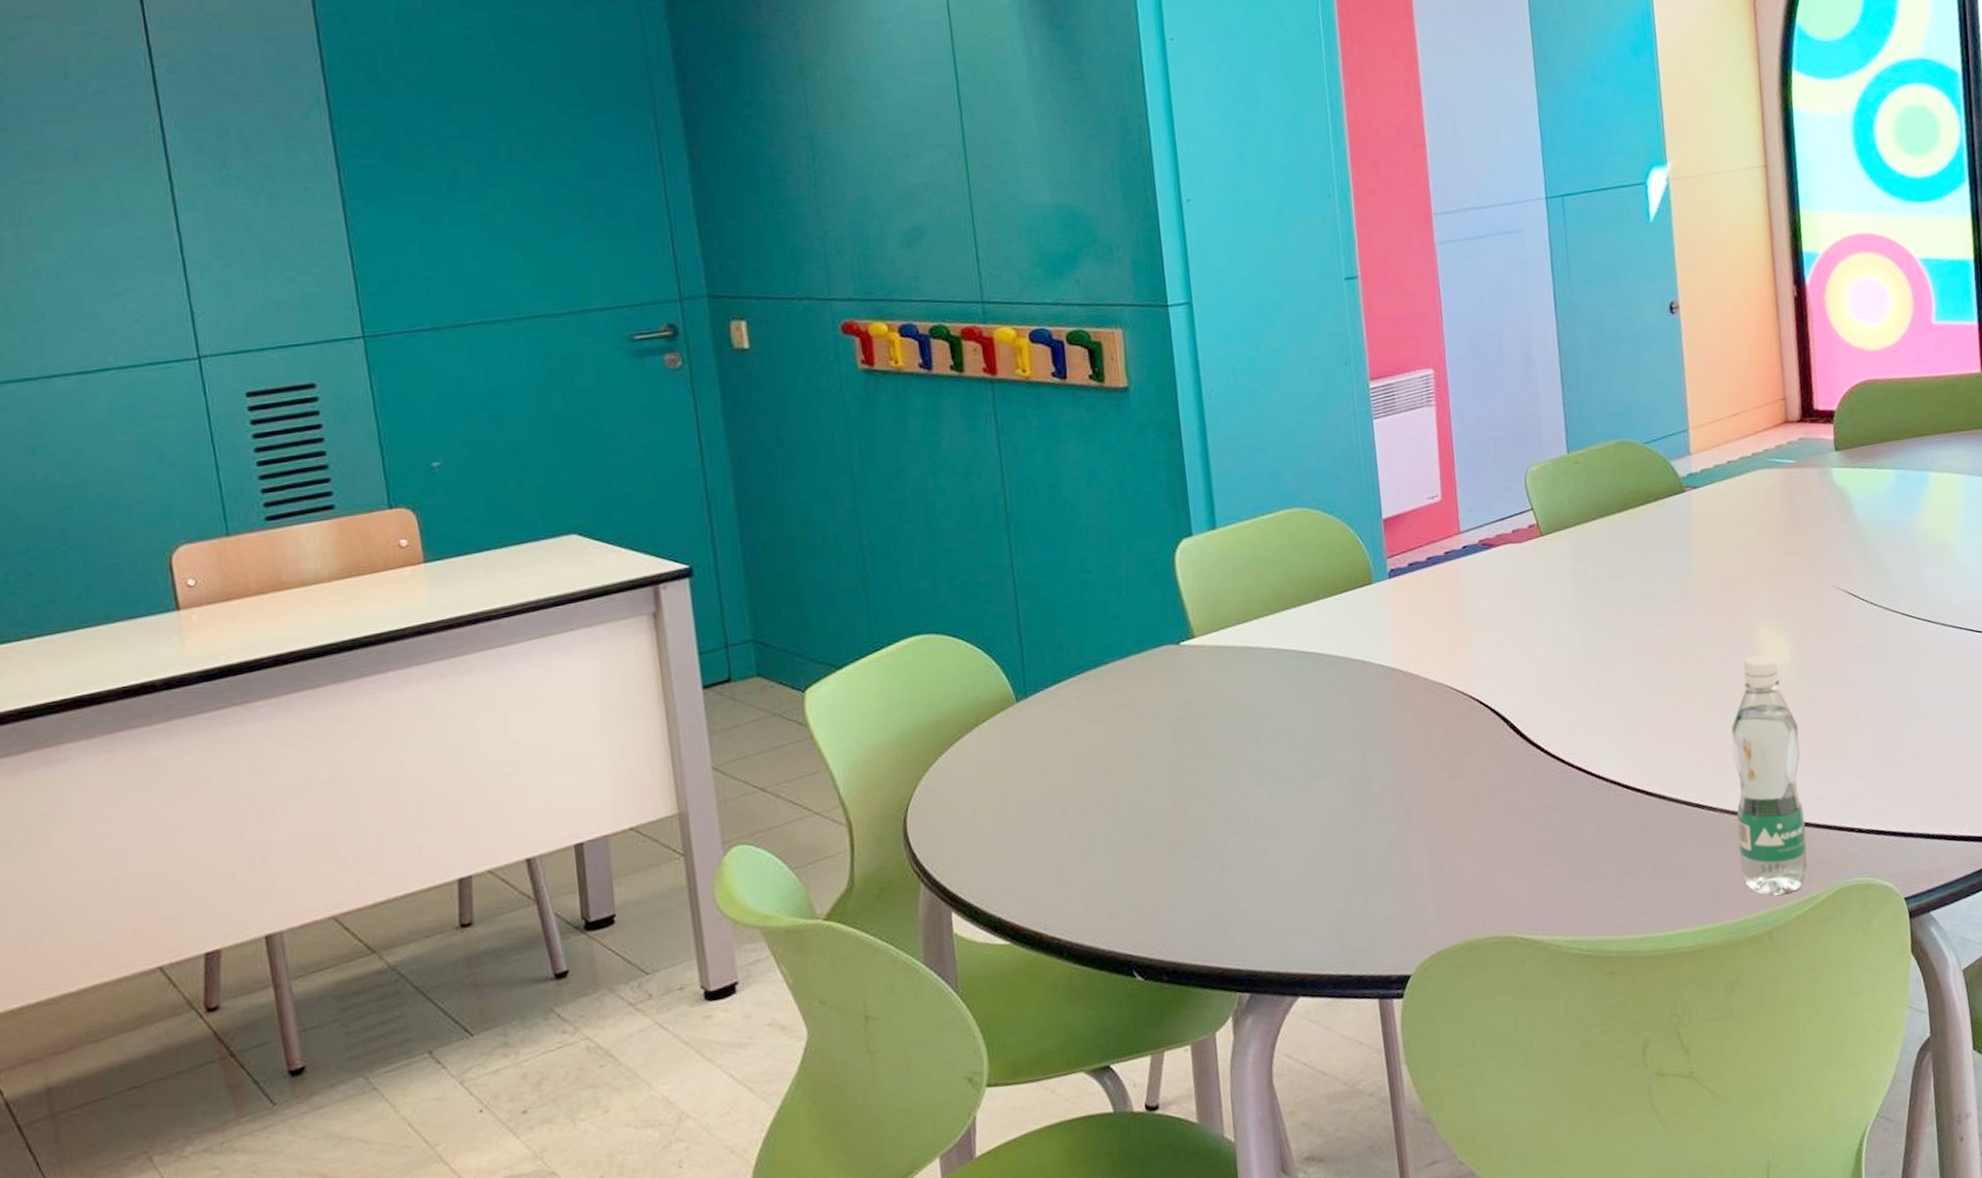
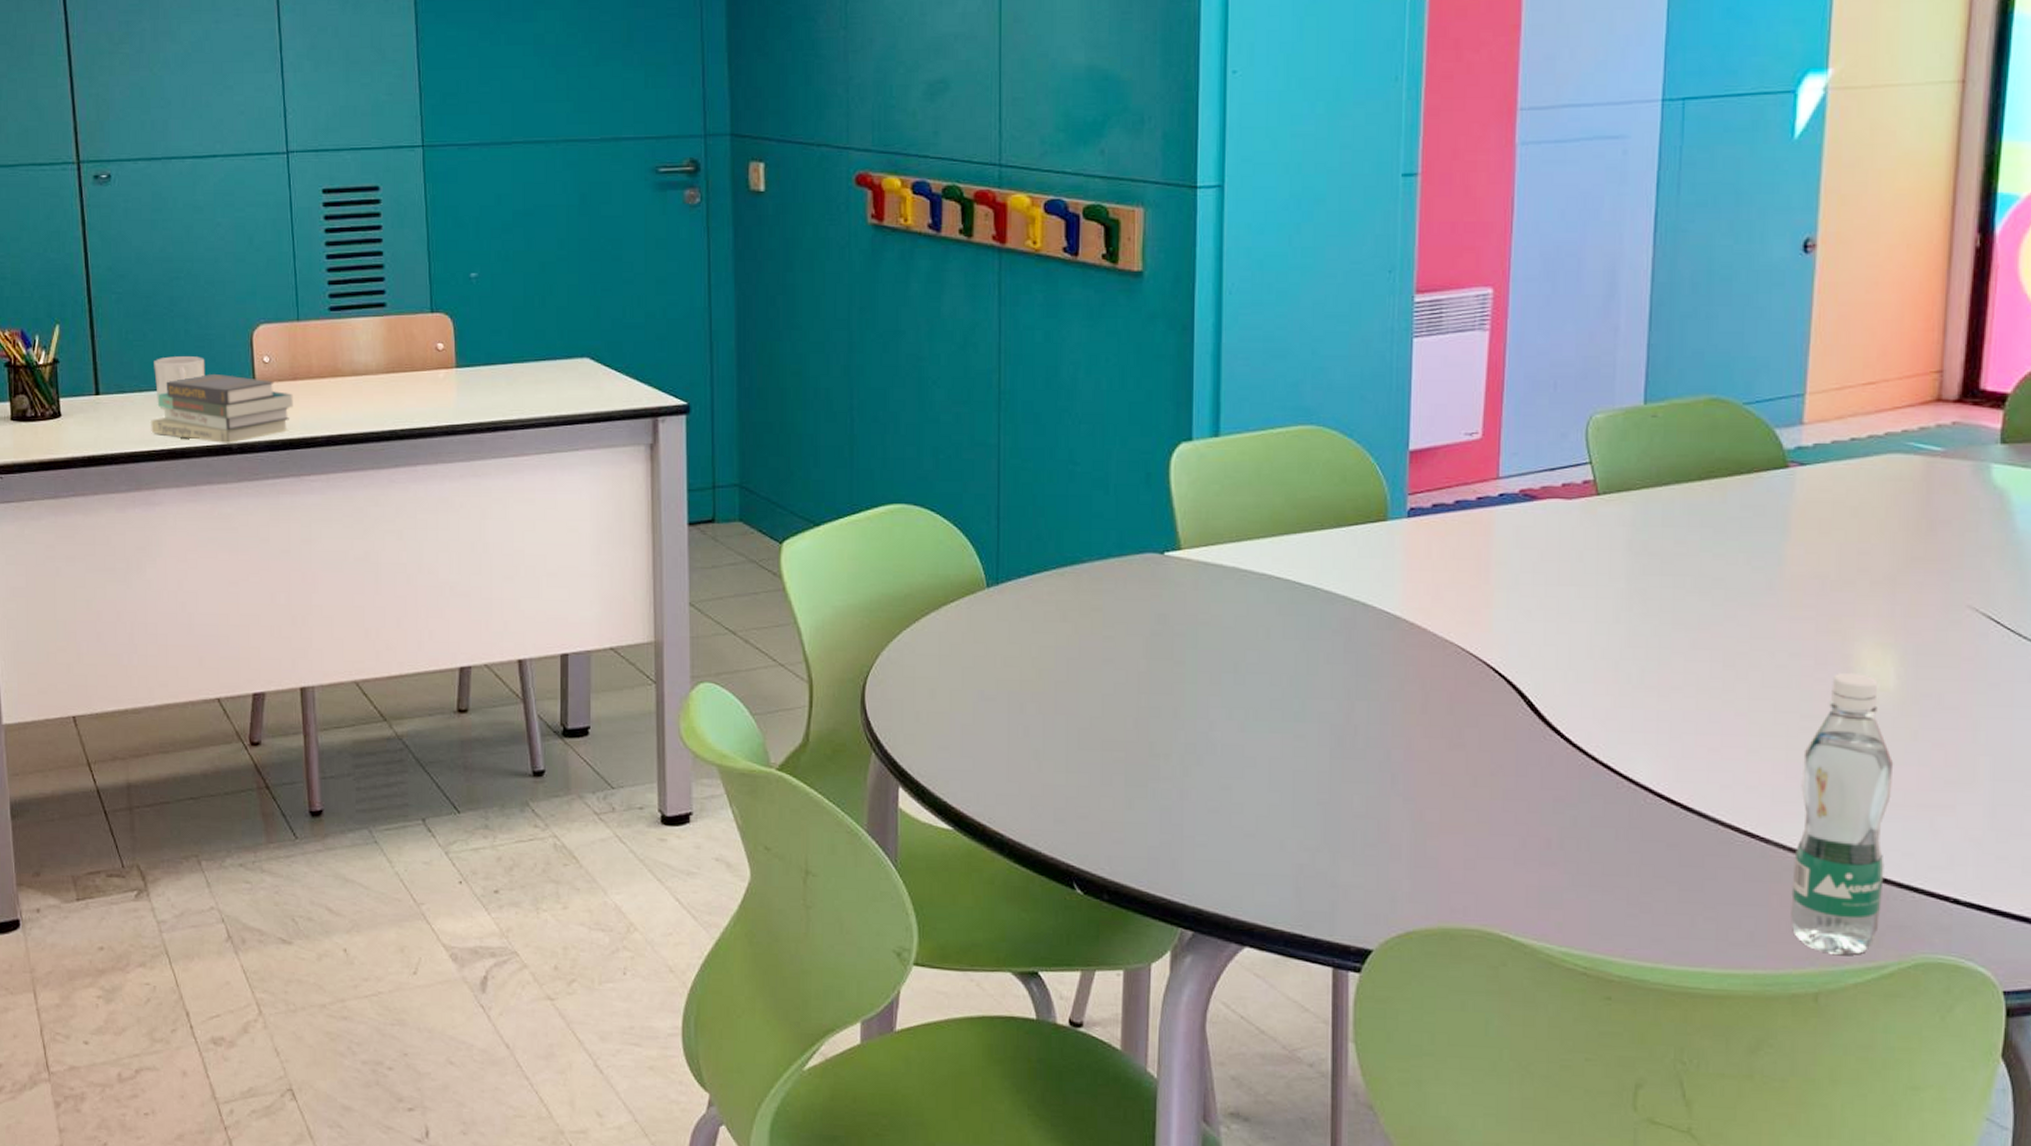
mug: none [45,589,114,656] -> present [154,356,205,411]
books: none [46,604,229,684] -> present [151,373,293,444]

